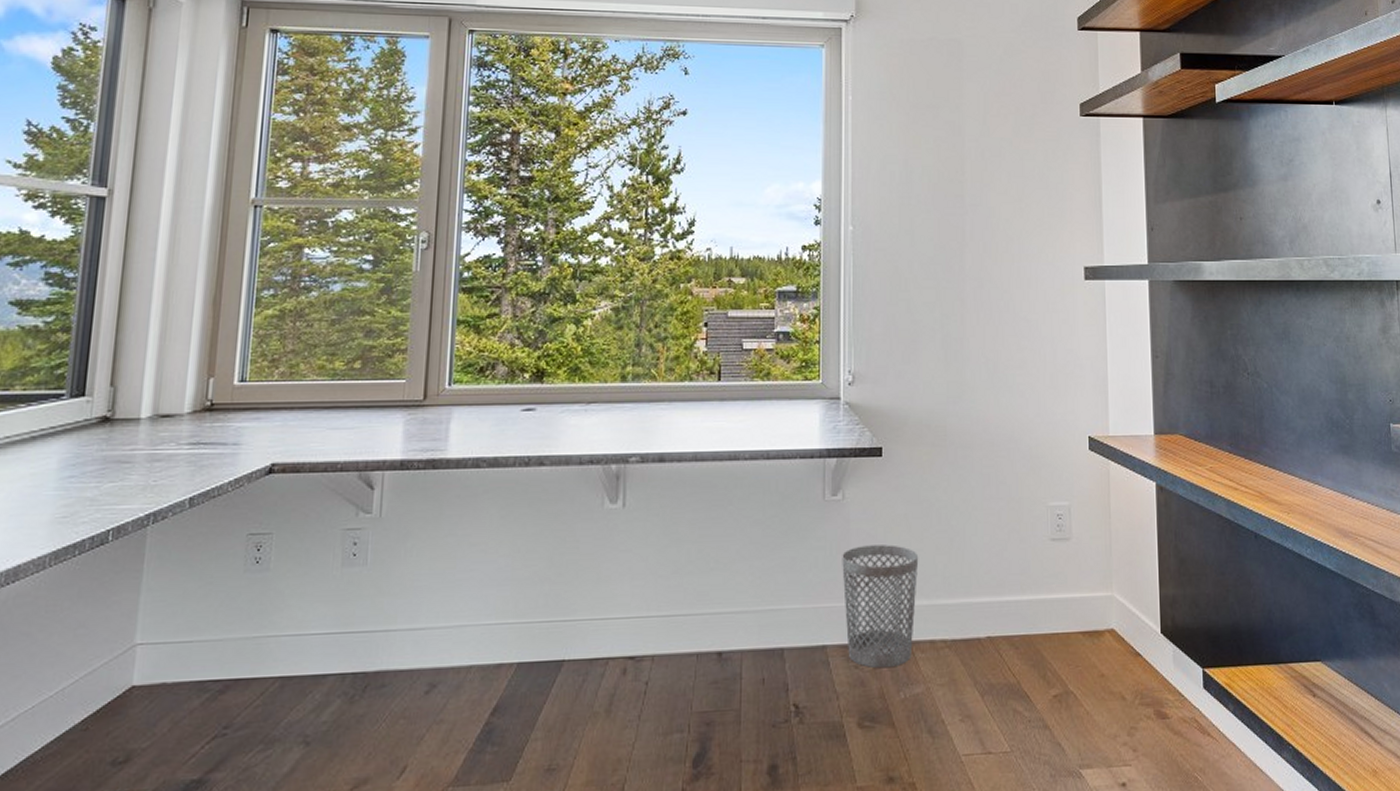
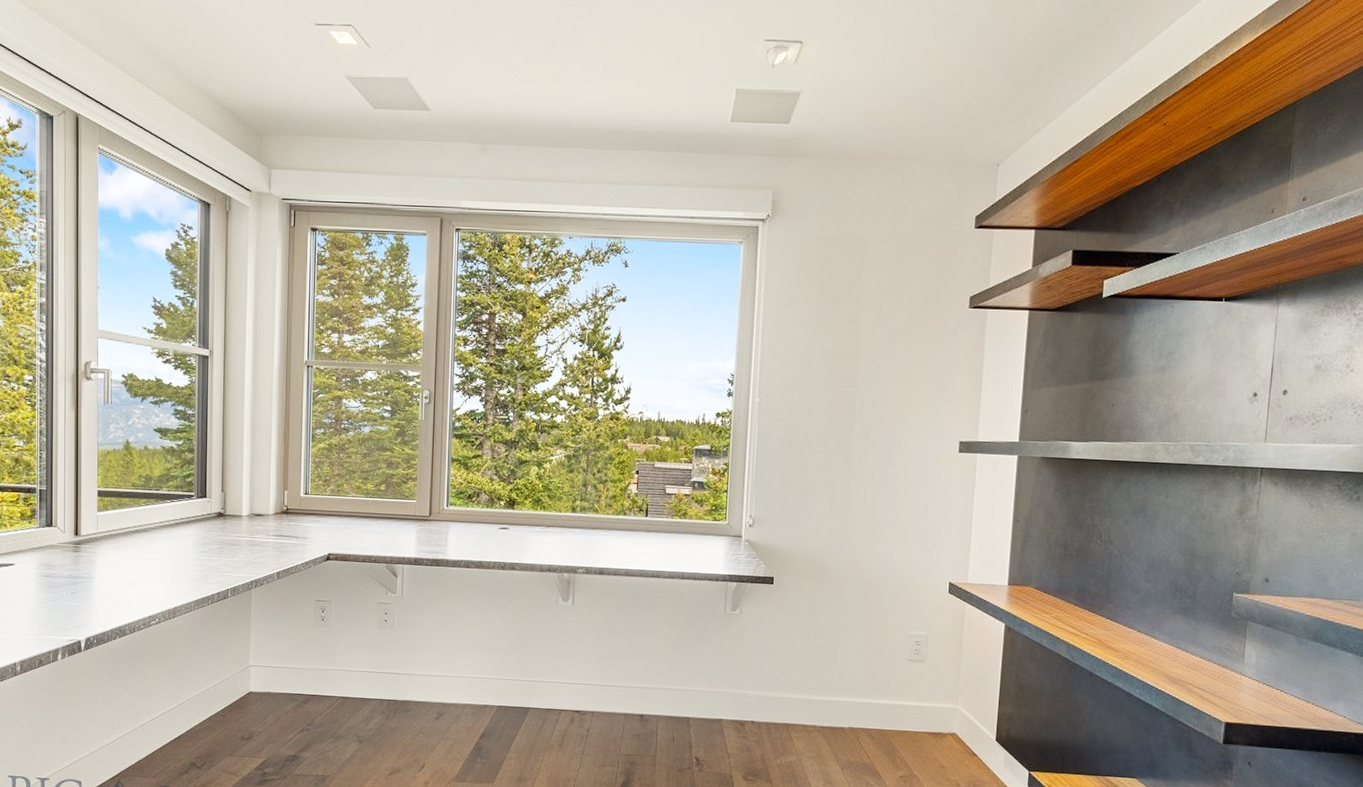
wastebasket: present [842,544,919,669] -> none [737,650,799,741]

